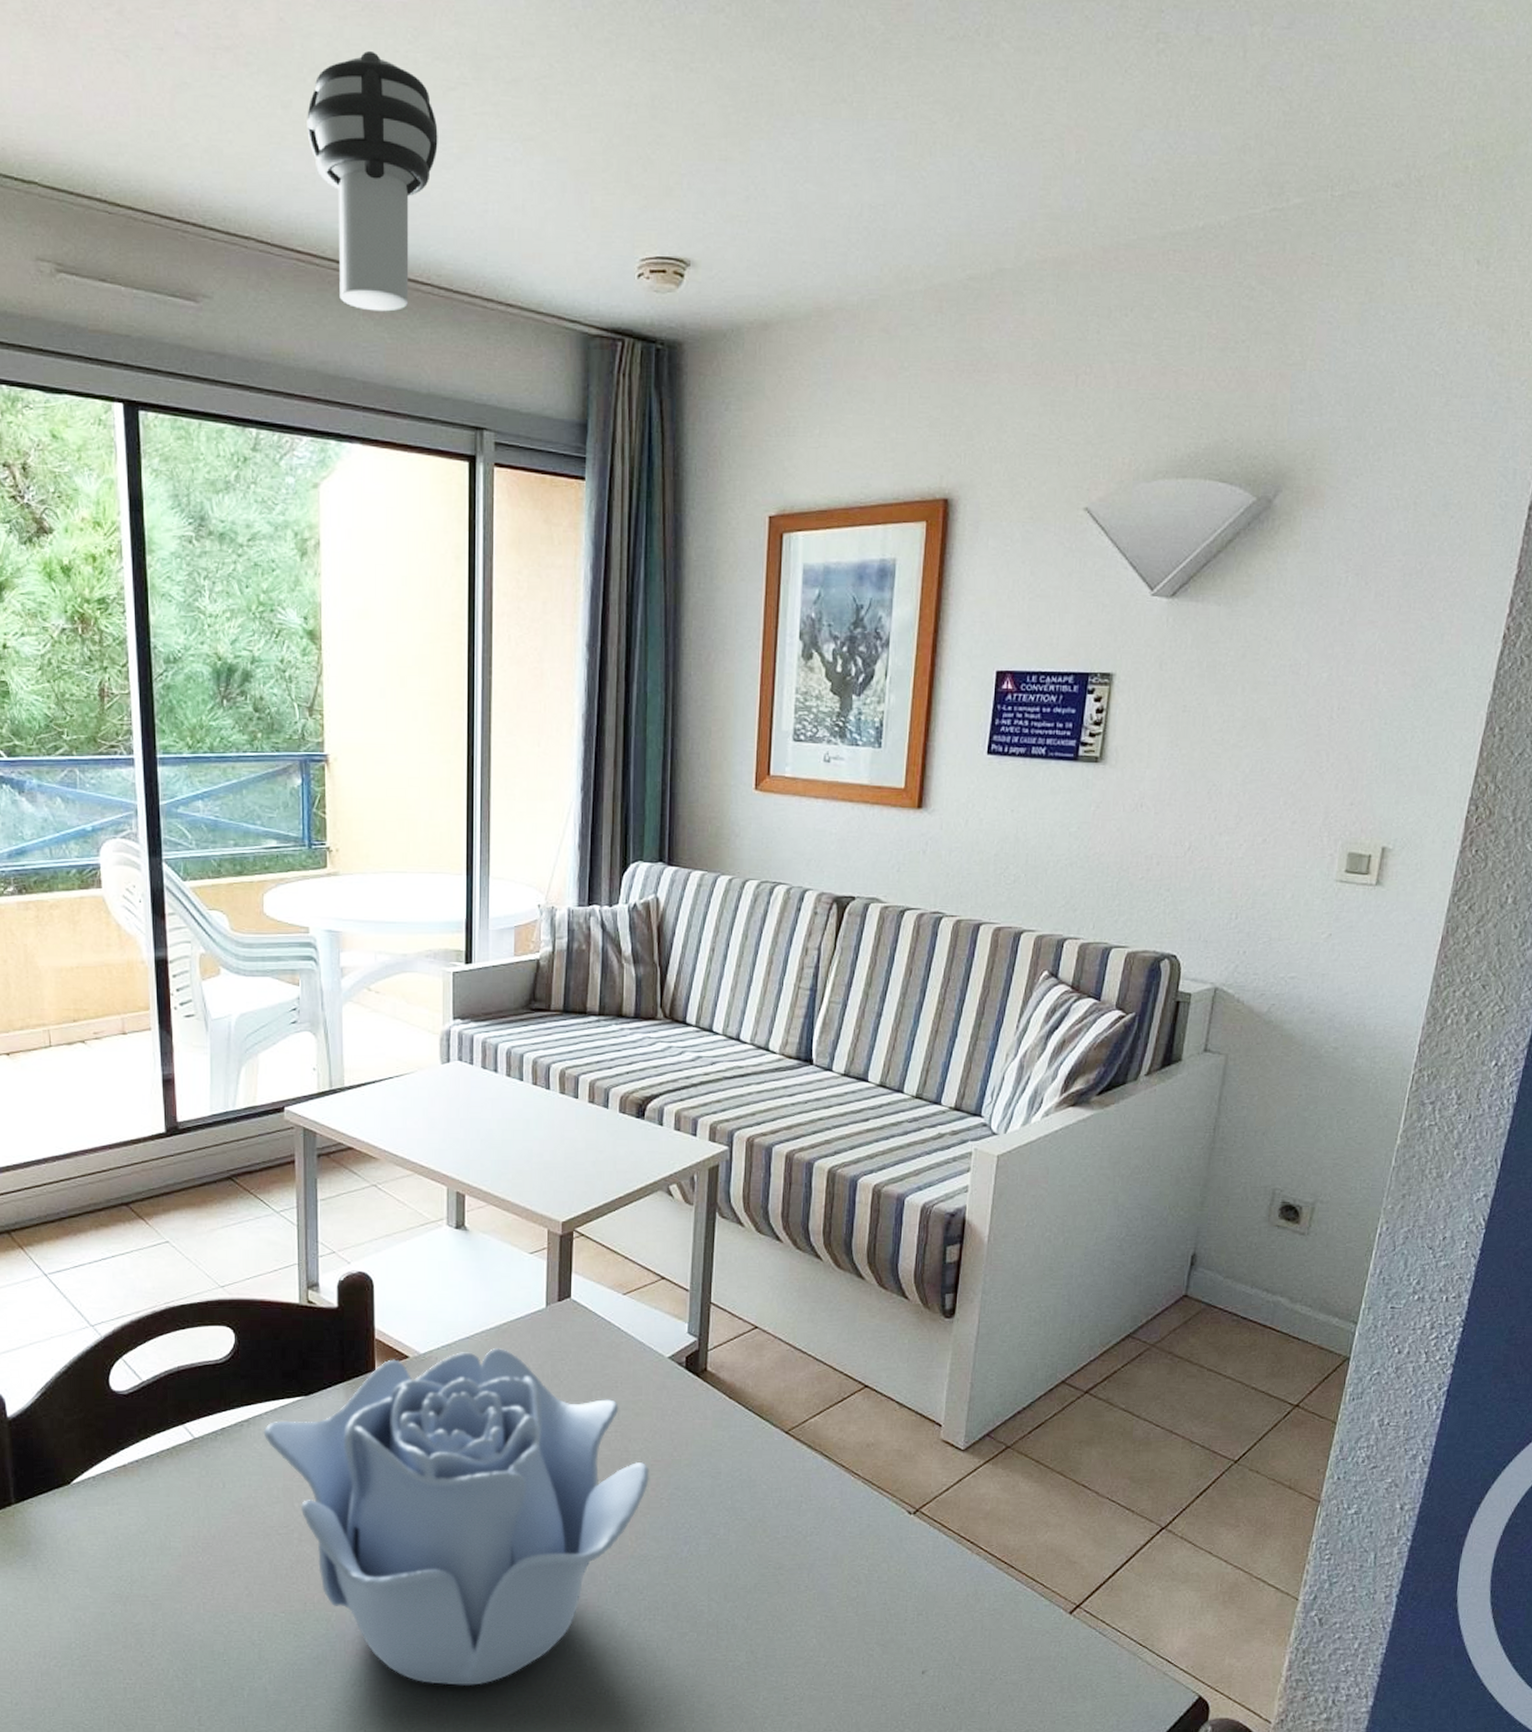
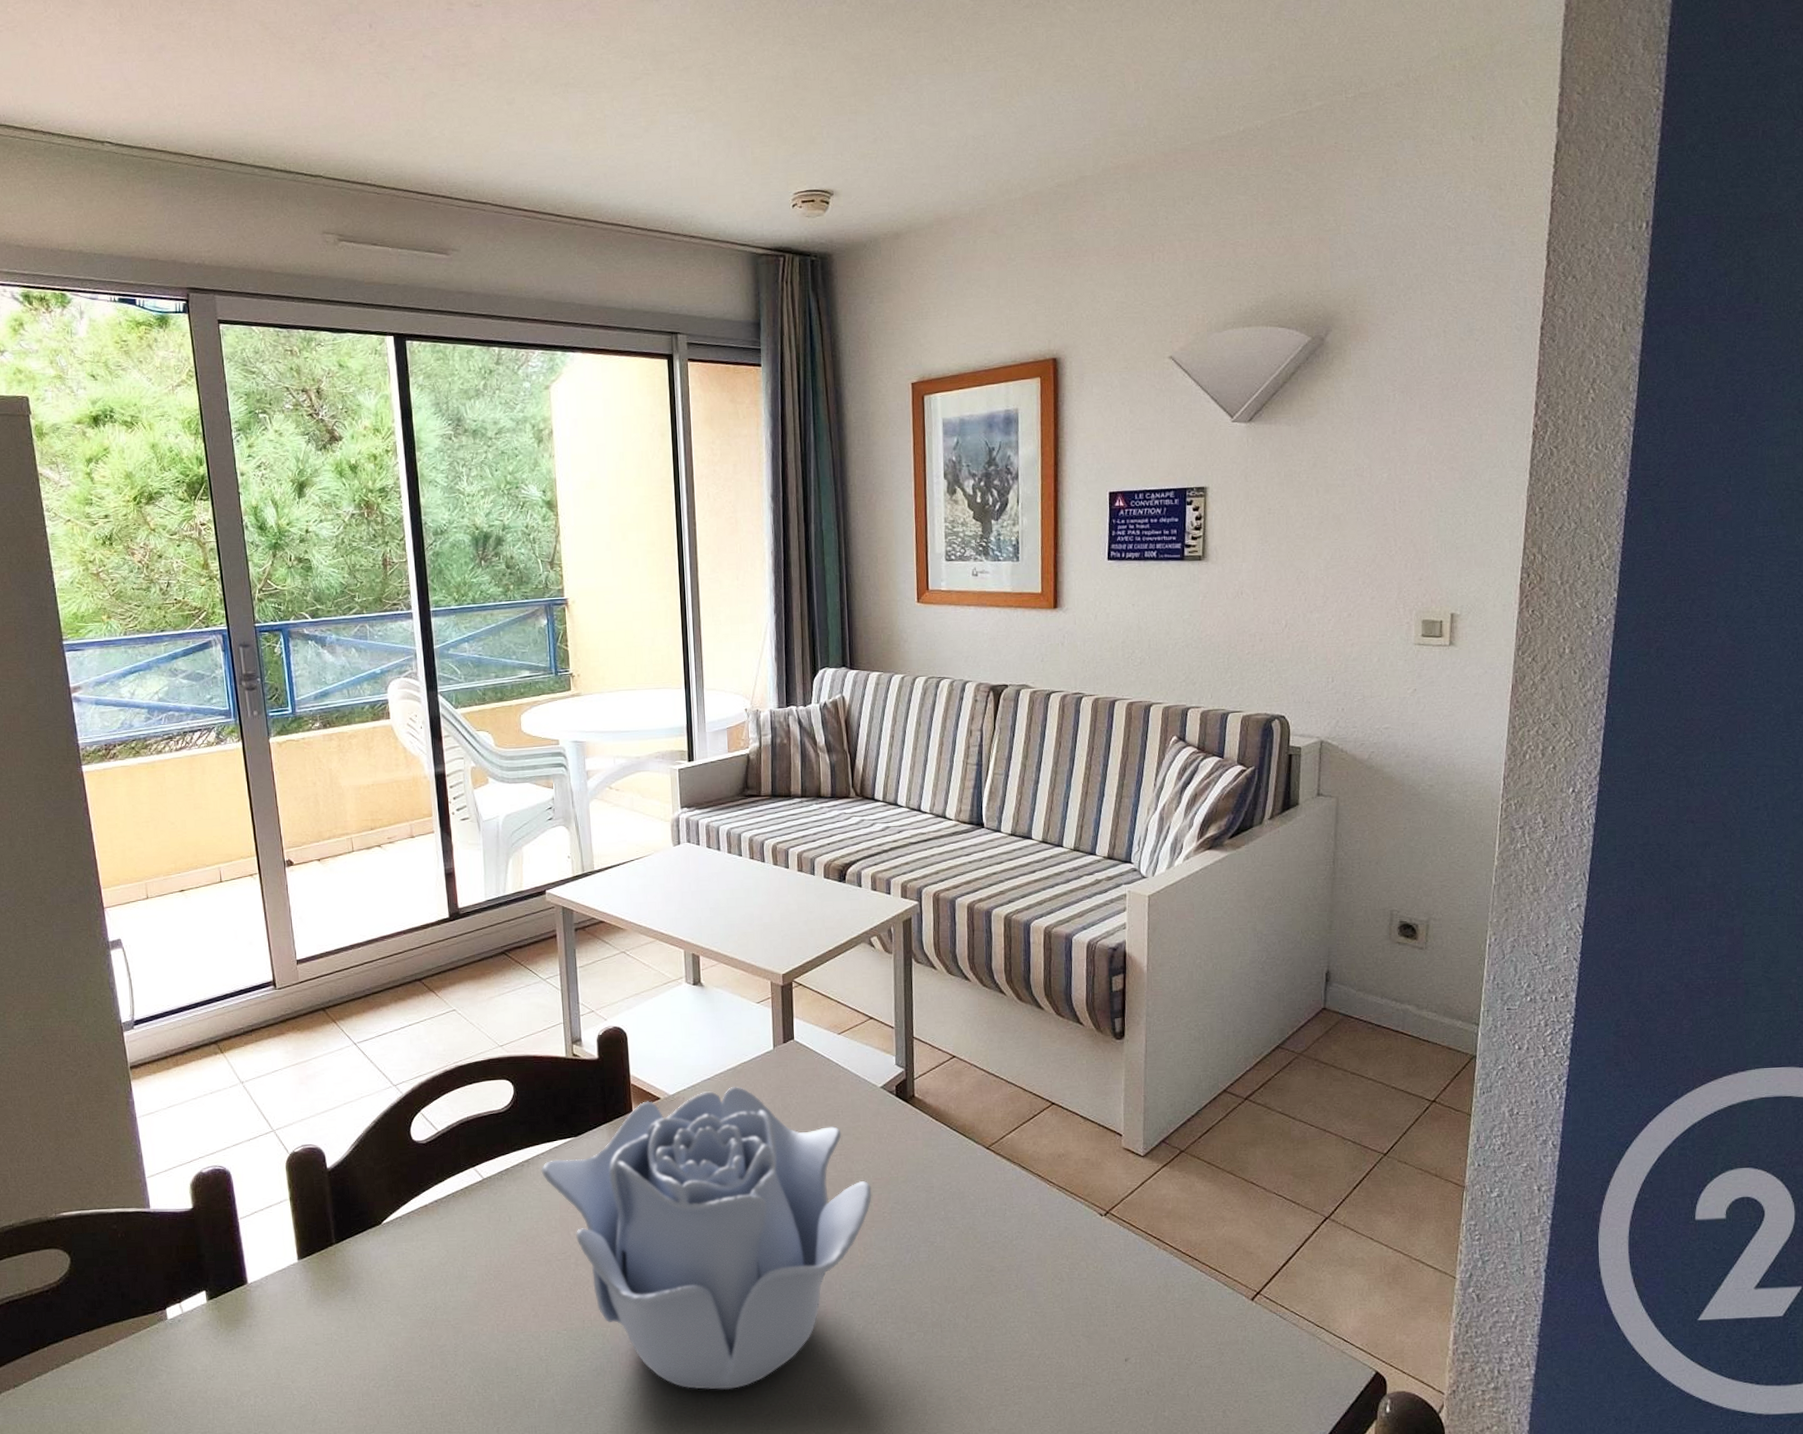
ceiling lamp: present [307,51,438,312] -> none [527,57,629,250]

